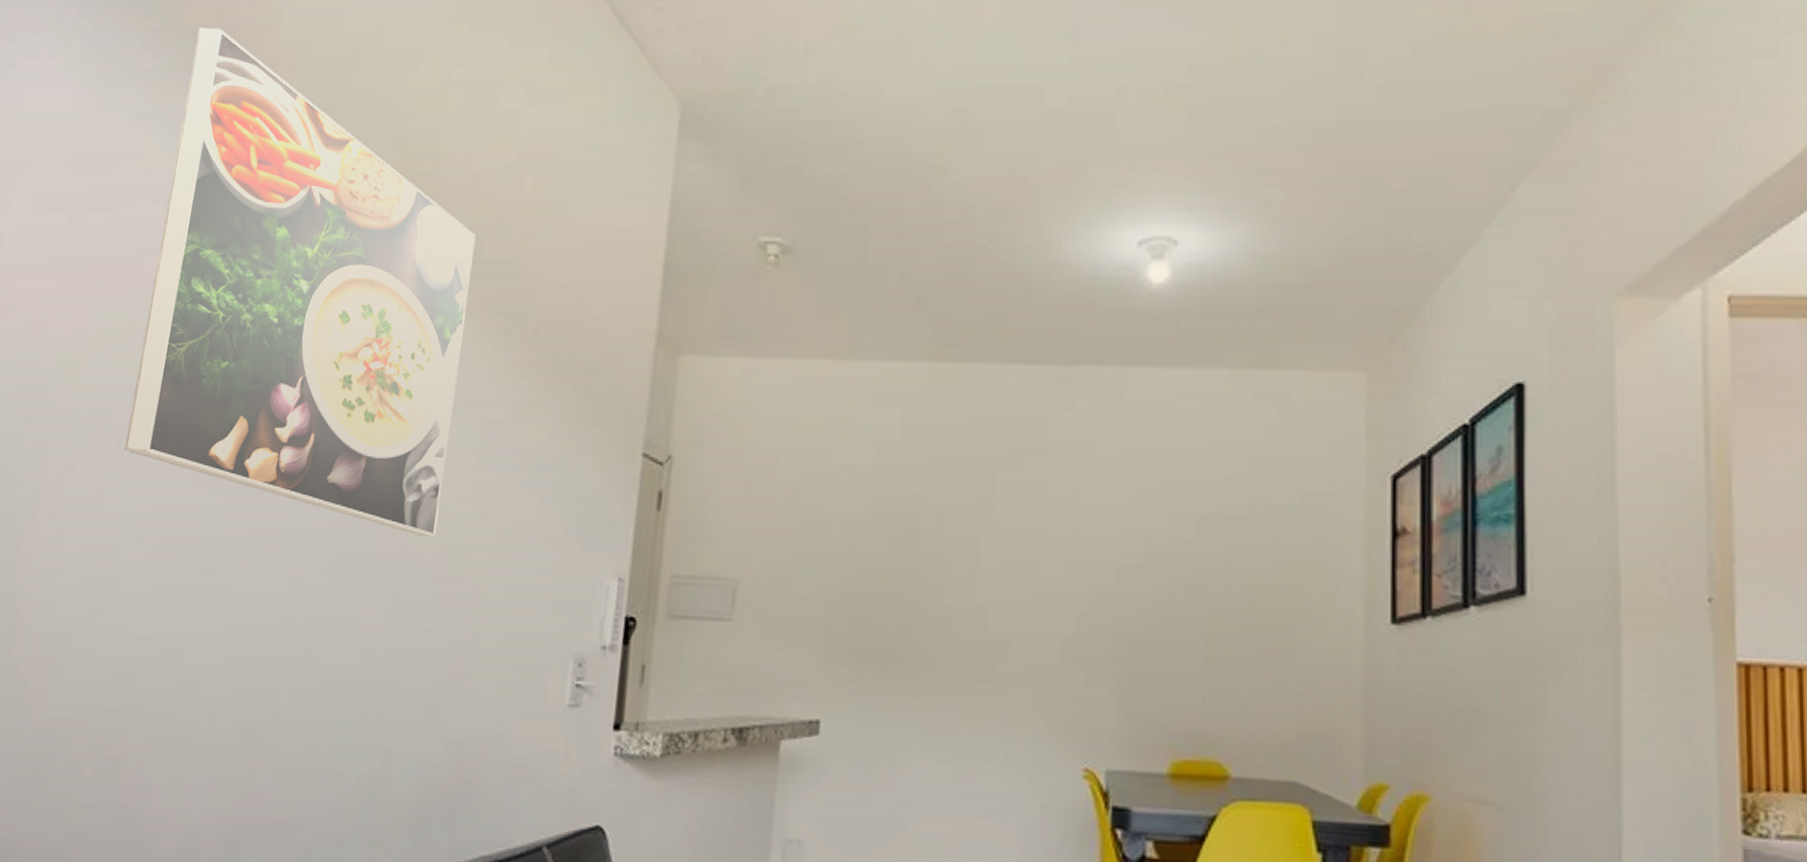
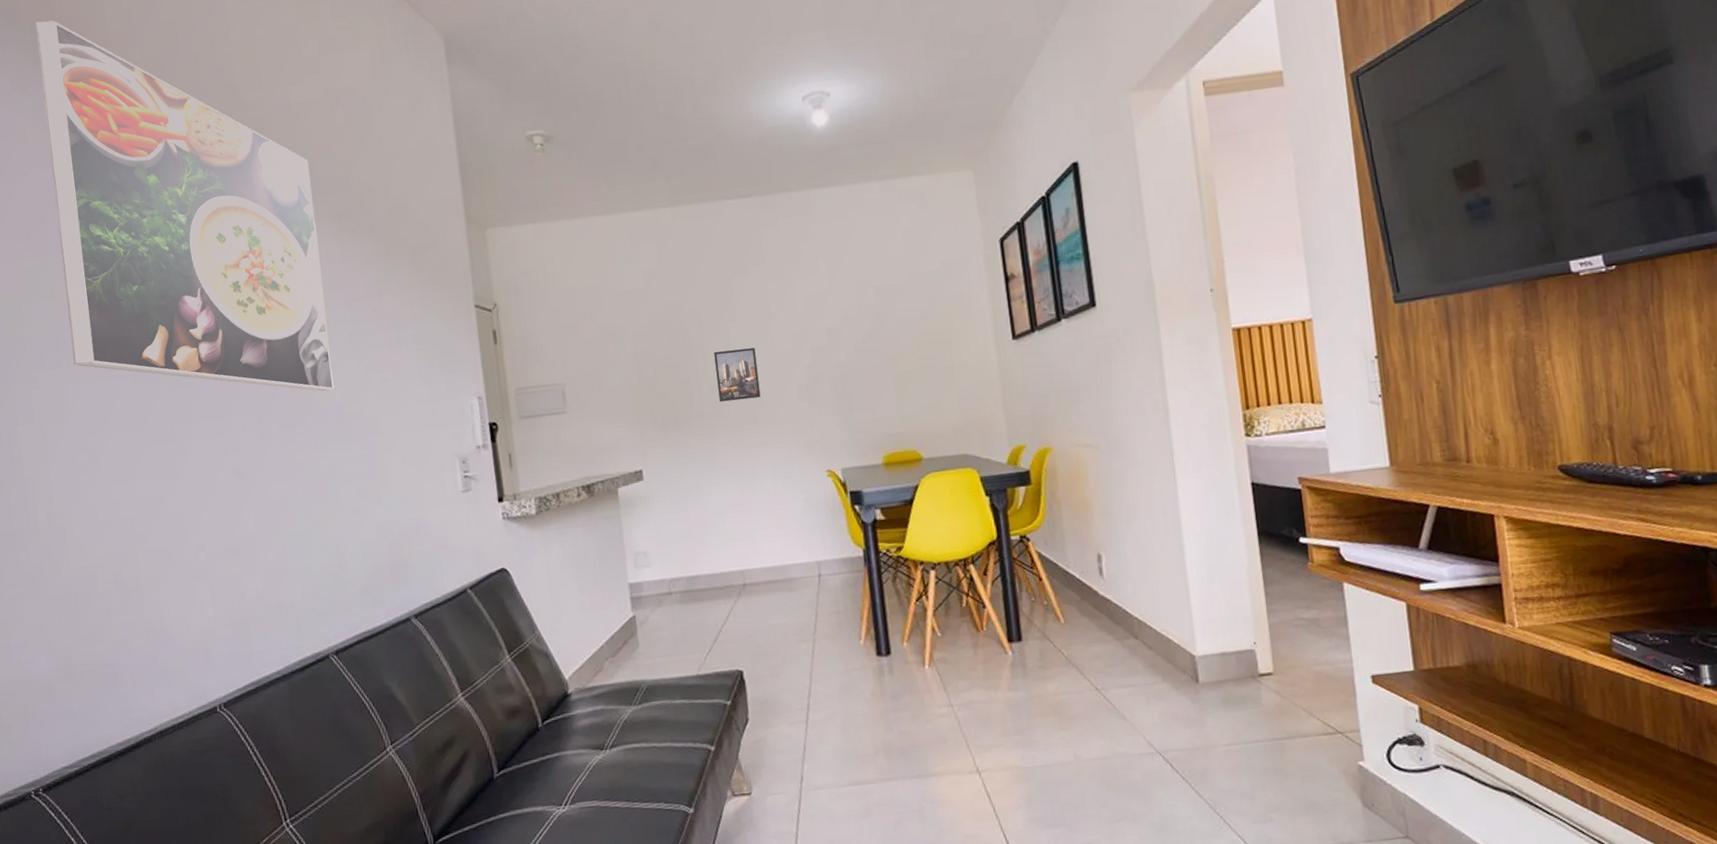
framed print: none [947,570,1012,646] -> present [714,347,761,402]

